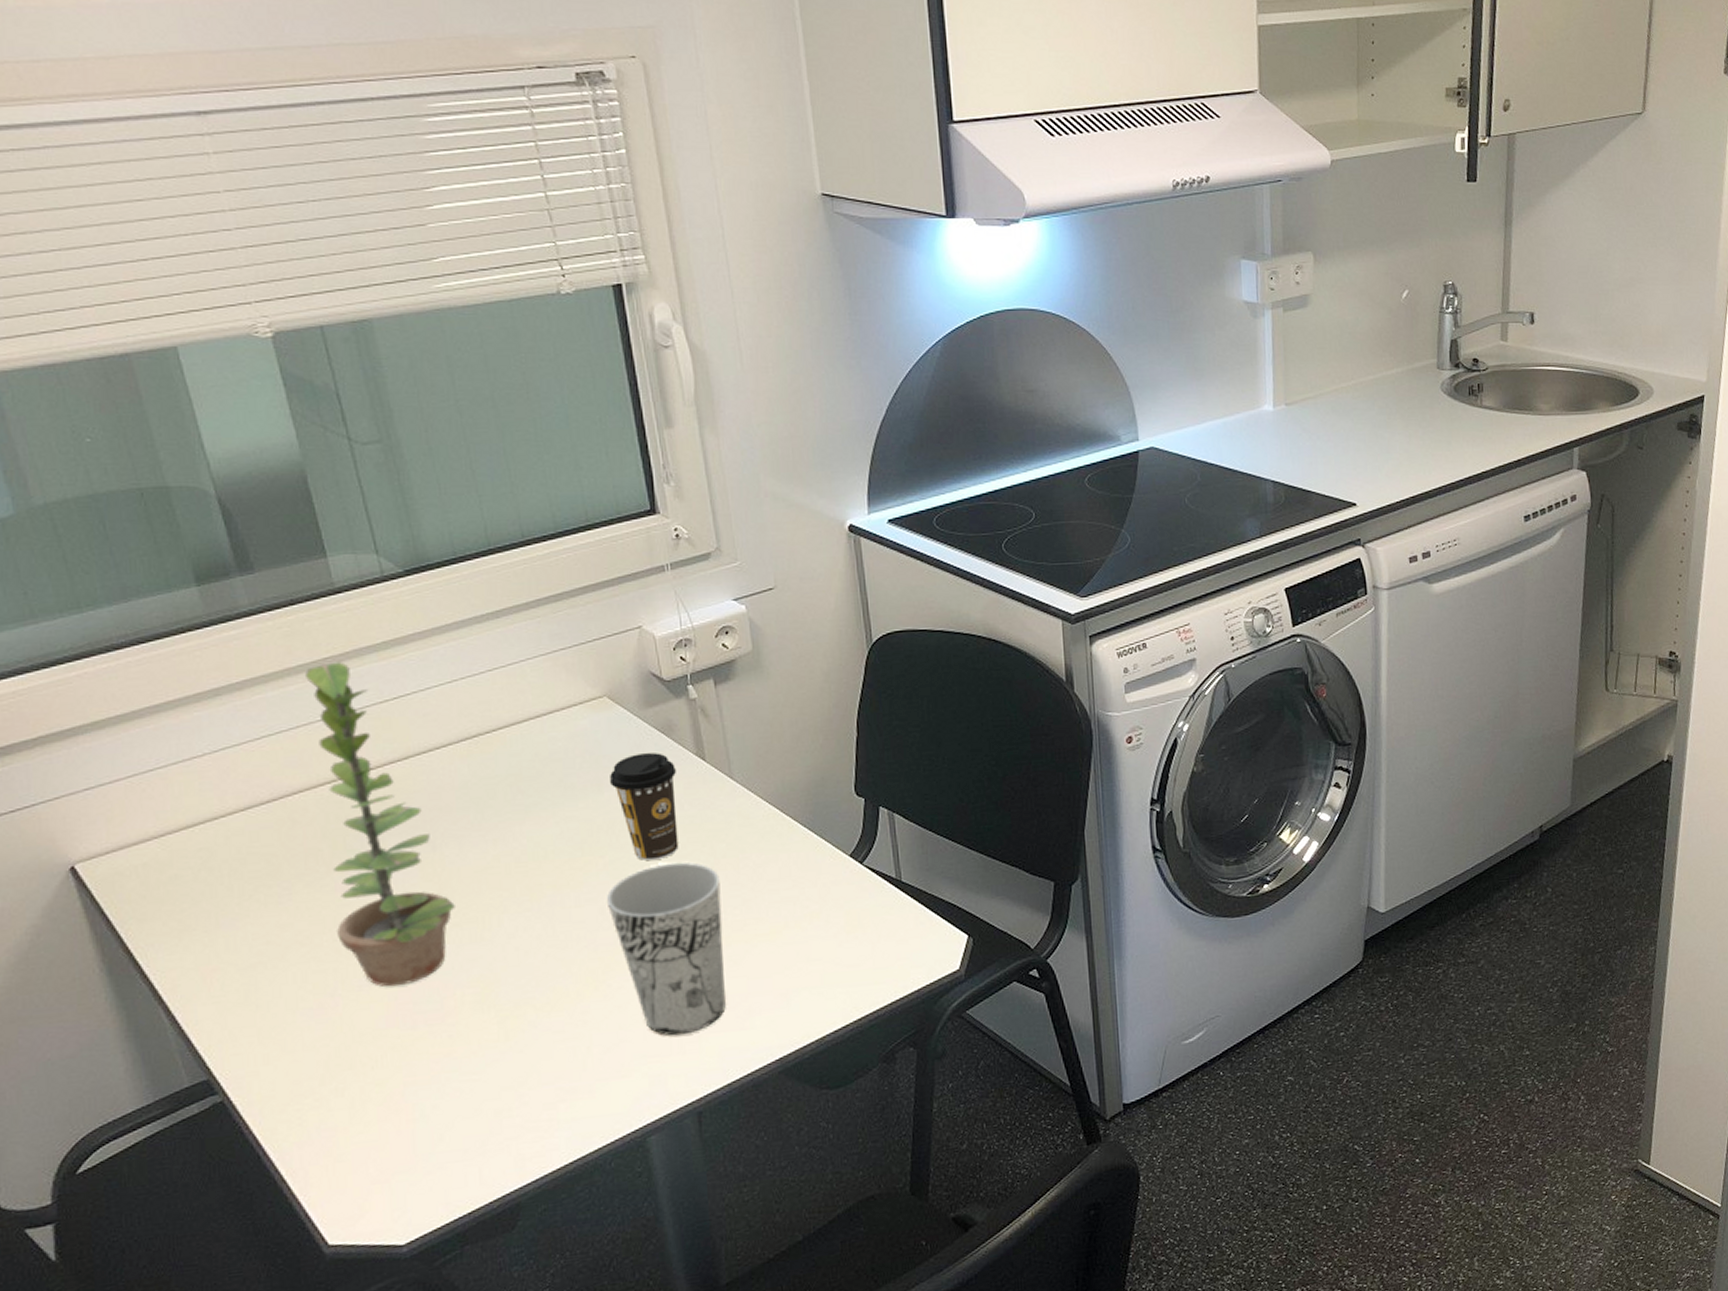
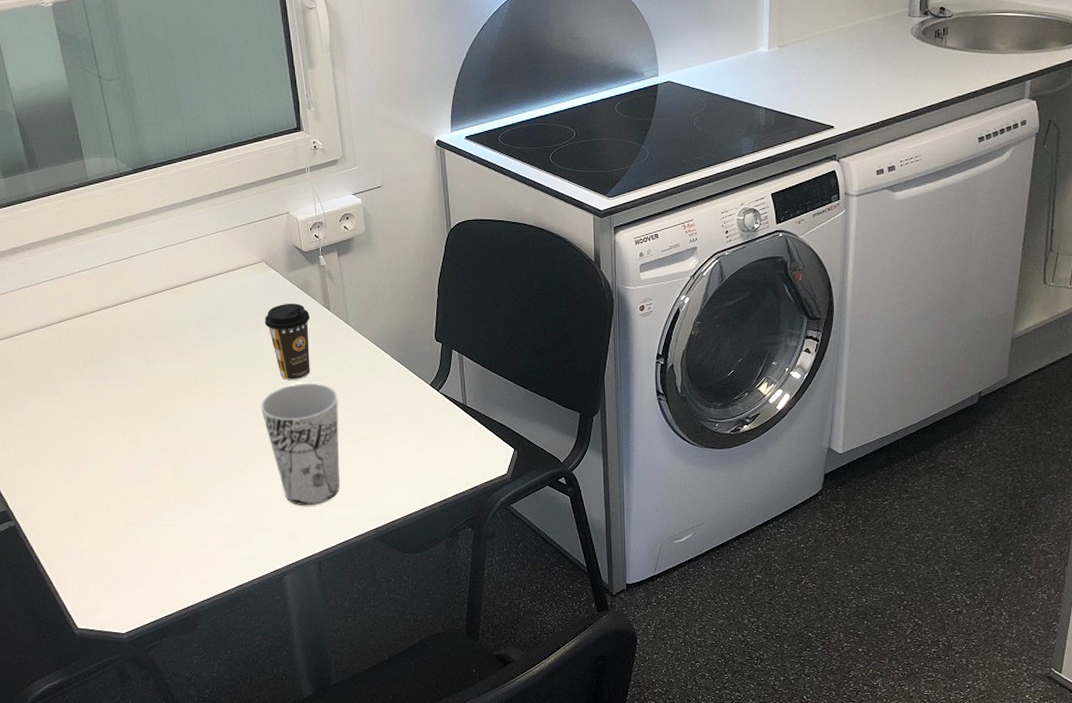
plant: present [305,662,455,987] -> none [69,232,161,457]

